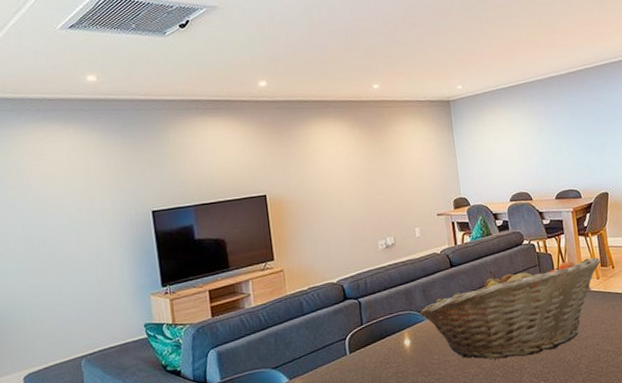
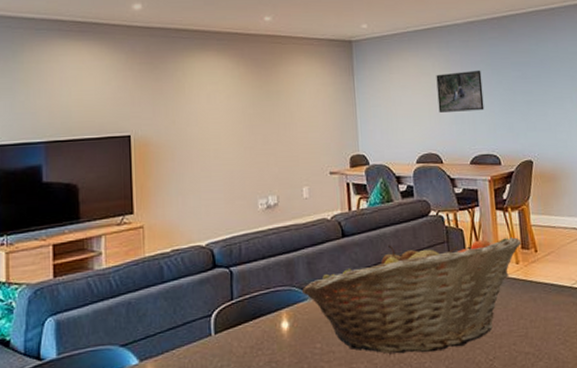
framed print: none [523,118,566,157] -> present [436,70,484,112]

